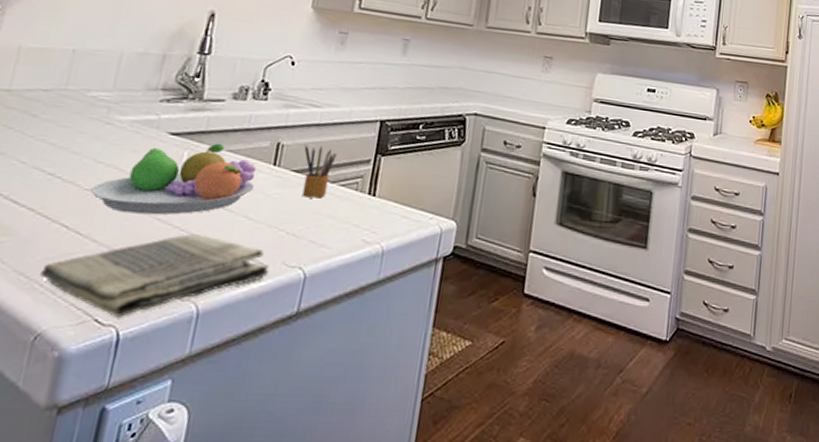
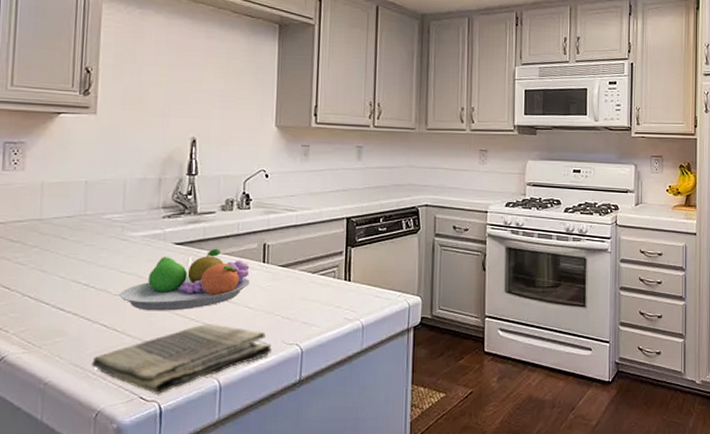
pencil box: present [301,145,337,198] -> none [286,243,314,287]

